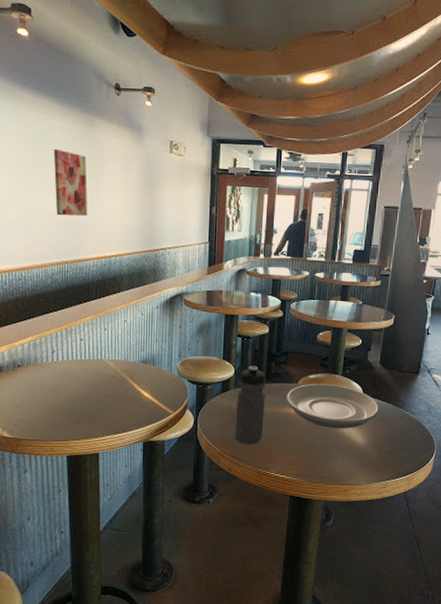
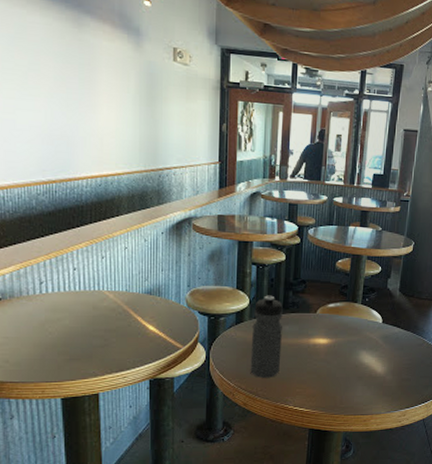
wall art: present [53,148,88,216] -> none [34,49,79,129]
plate: present [285,383,380,429] -> none [304,312,400,359]

